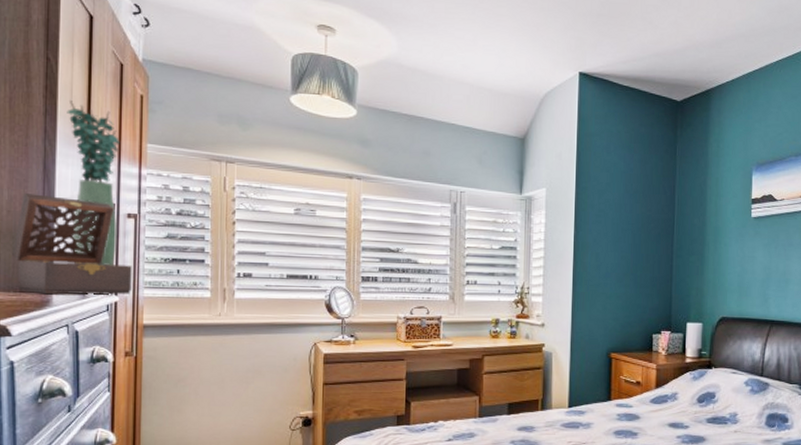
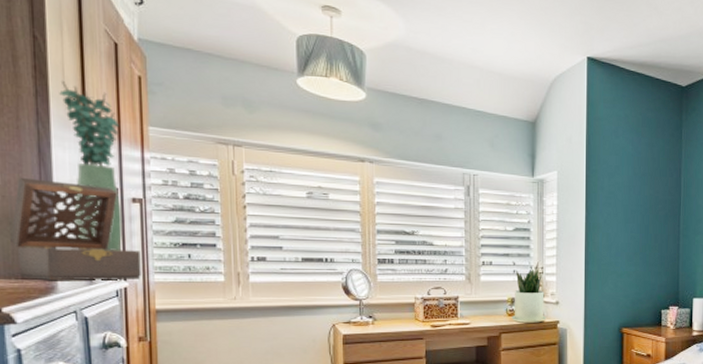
planter: none [495,289,532,345] -> present [511,268,547,323]

